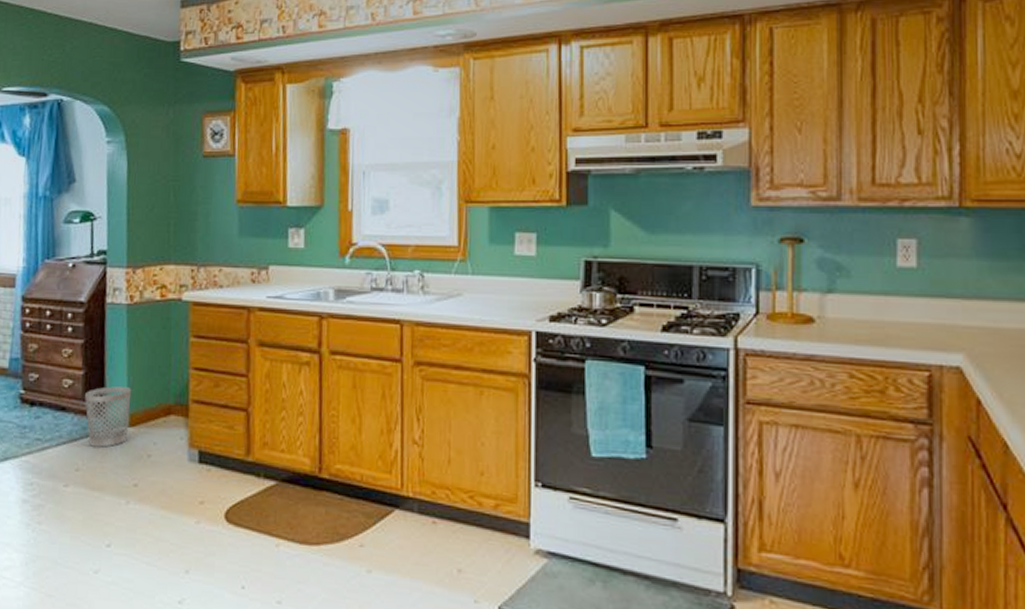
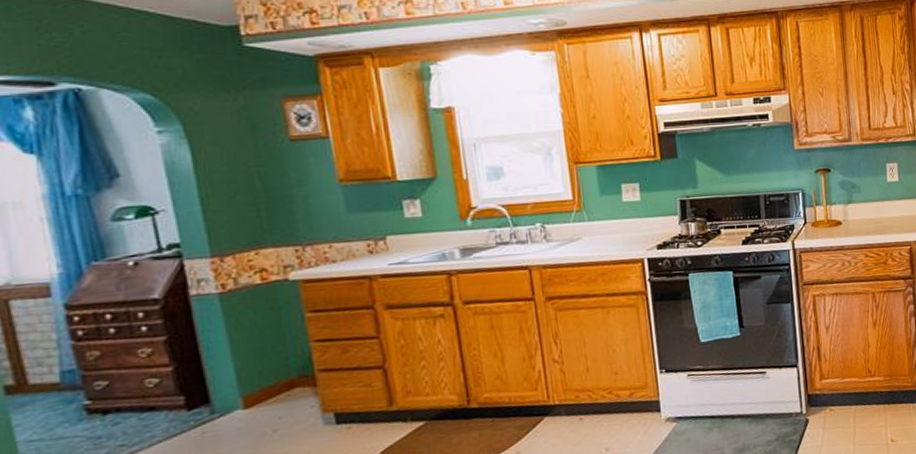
wastebasket: present [85,386,132,448] -> none [179,372,245,437]

